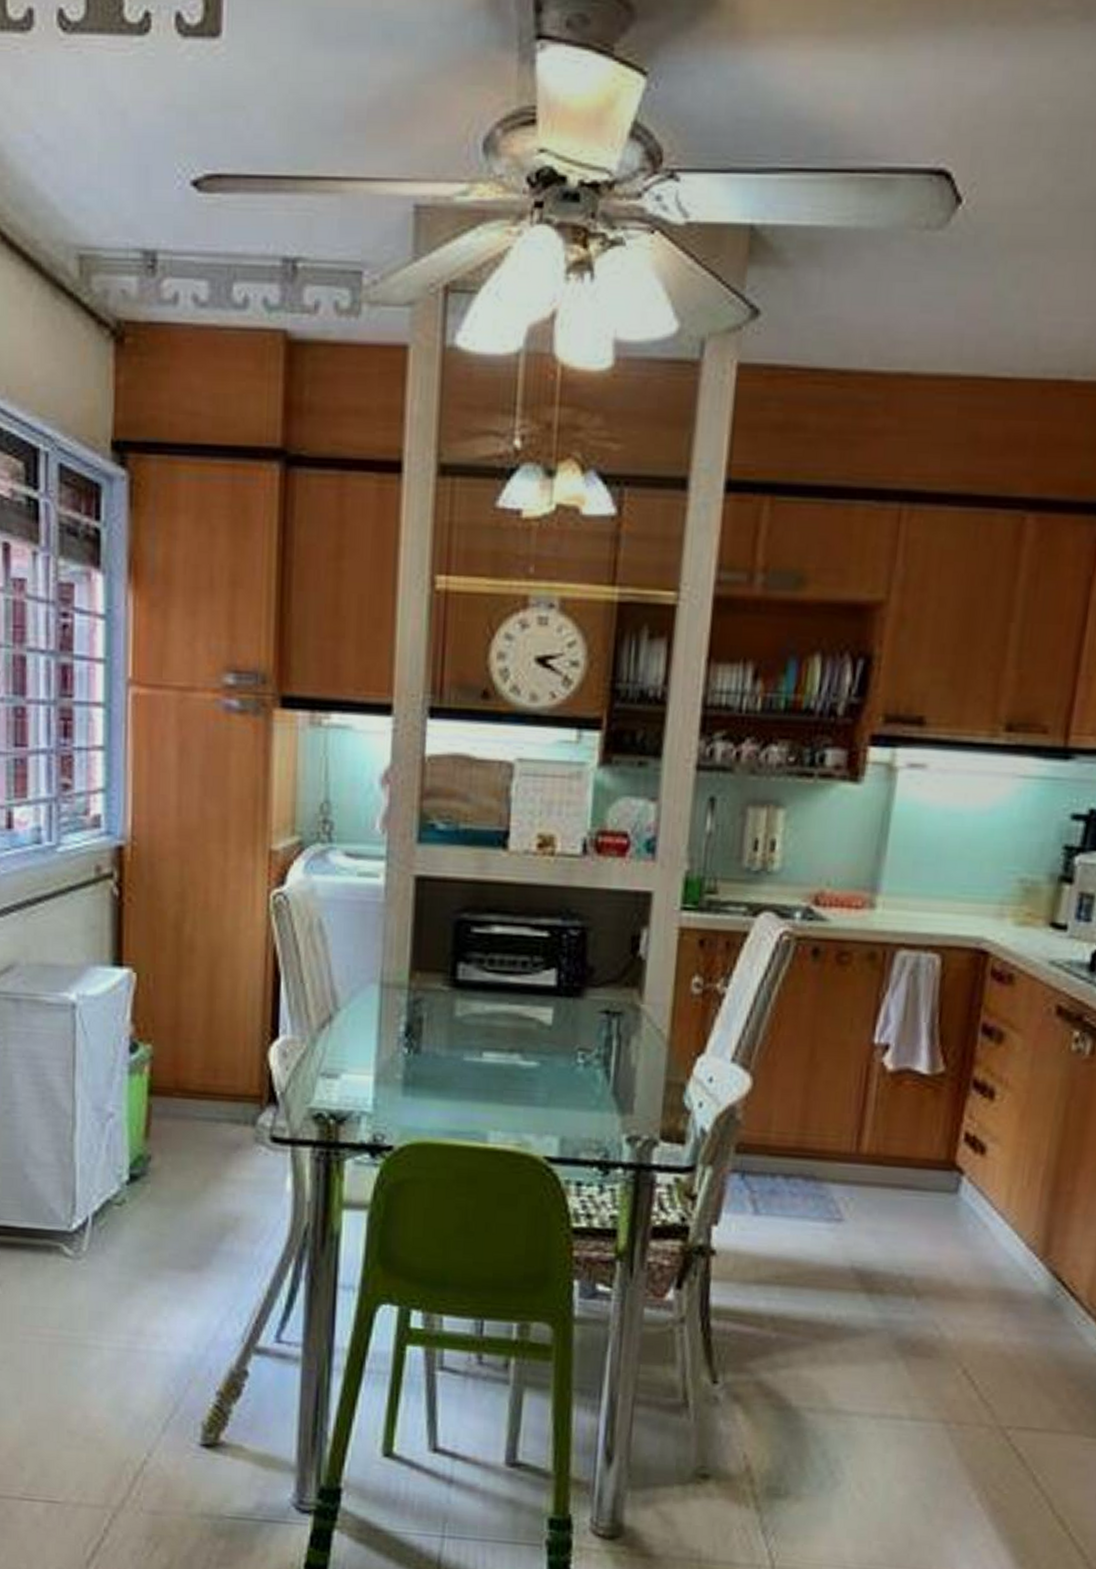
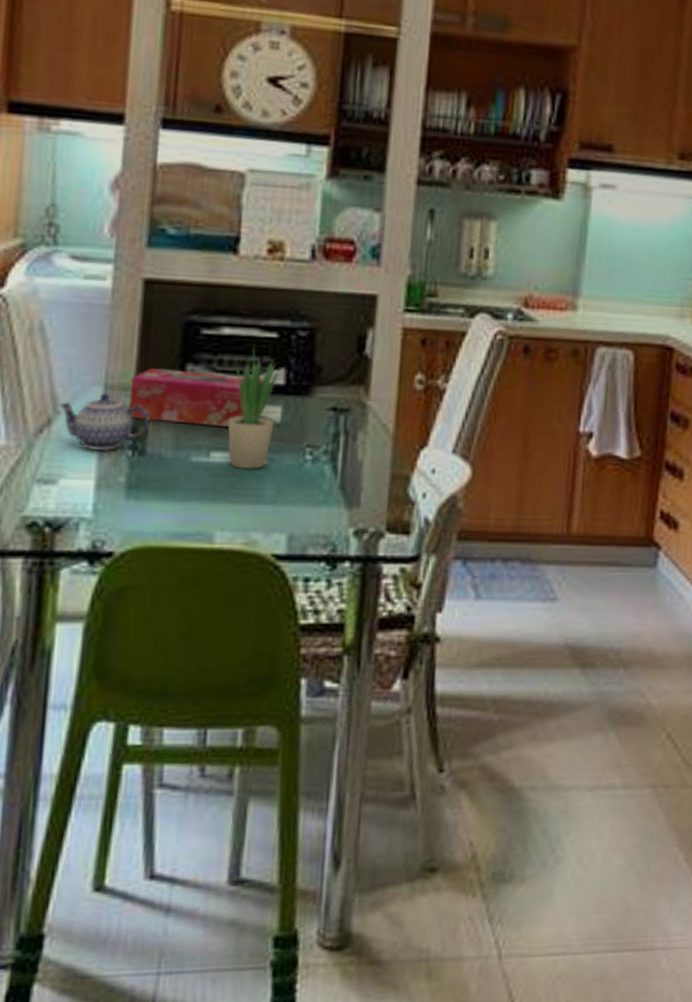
teapot: none [338,991,424,1048] -> present [58,393,149,451]
tissue box: none [404,967,534,1028] -> present [129,368,263,428]
potted plant: none [499,945,551,1071] -> present [227,346,280,469]

